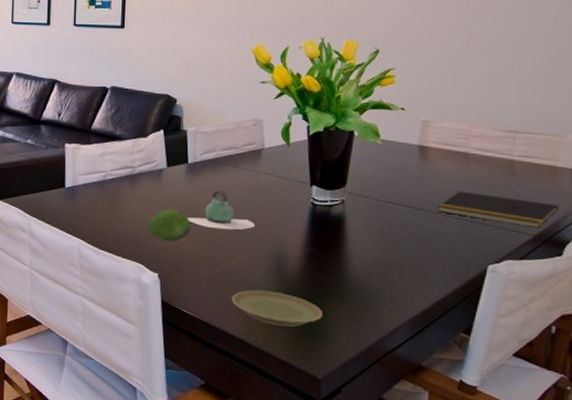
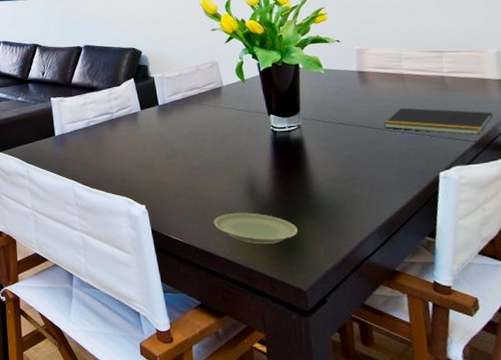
fruit: present [147,208,192,242] -> none [130,146,169,176]
teapot: present [188,190,255,230] -> none [165,126,225,160]

